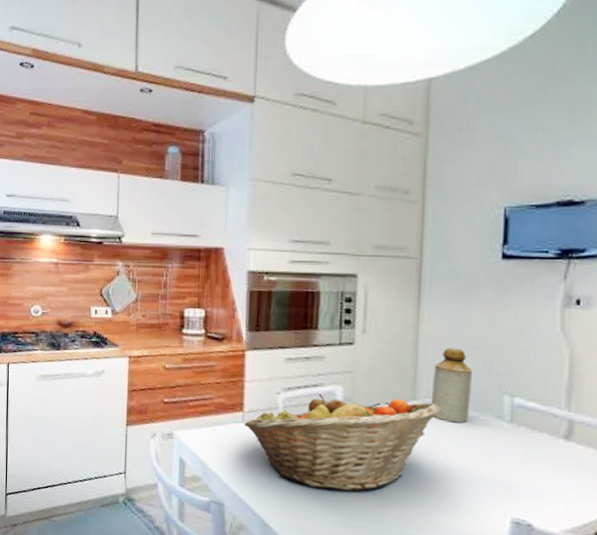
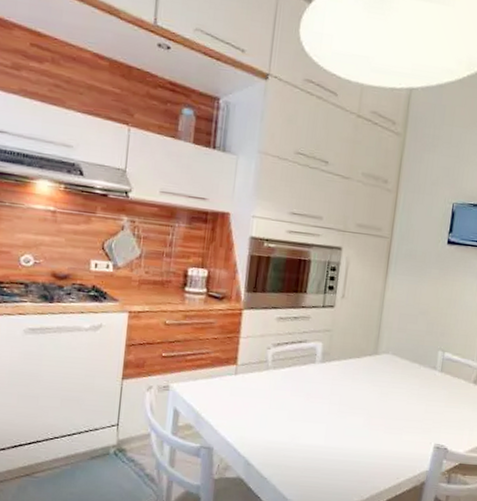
fruit basket: present [244,394,440,492] -> none [237,349,394,431]
bottle: present [430,347,472,423] -> none [387,312,419,373]

